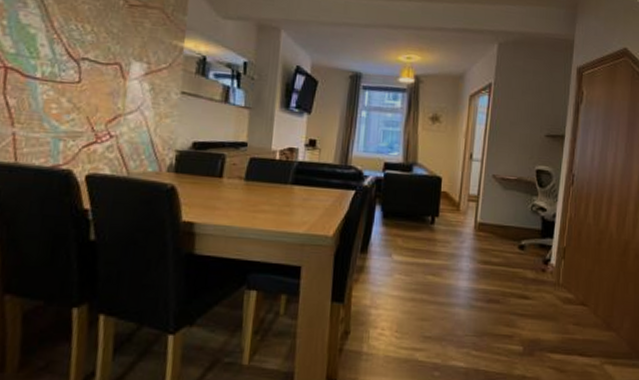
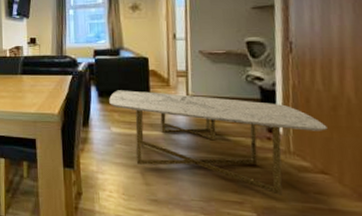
coffee table: none [394,212,592,327] -> present [109,90,328,195]

